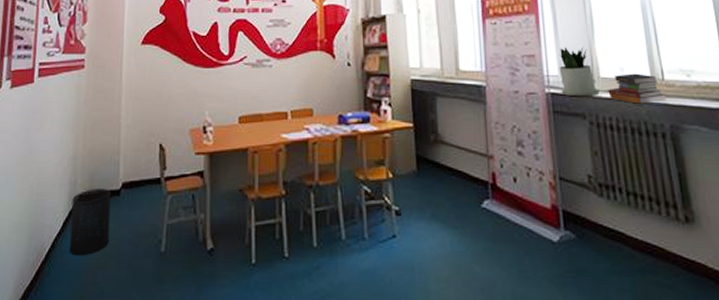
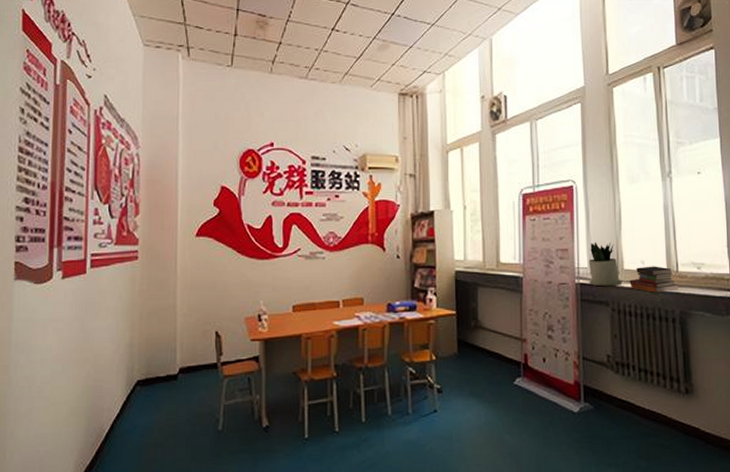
trash can: present [69,189,112,256] -> none [128,374,169,436]

